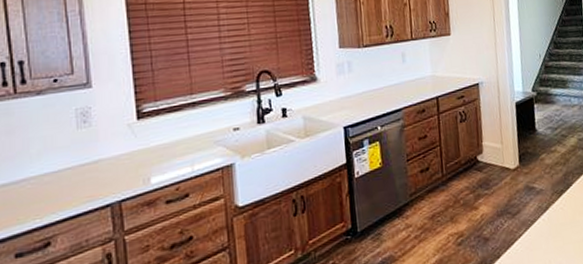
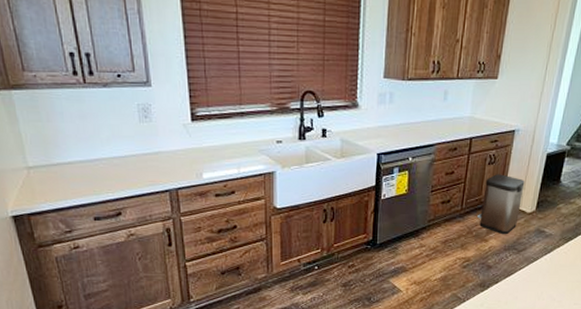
pedal bin: none [460,130,504,198] -> present [476,174,525,235]

